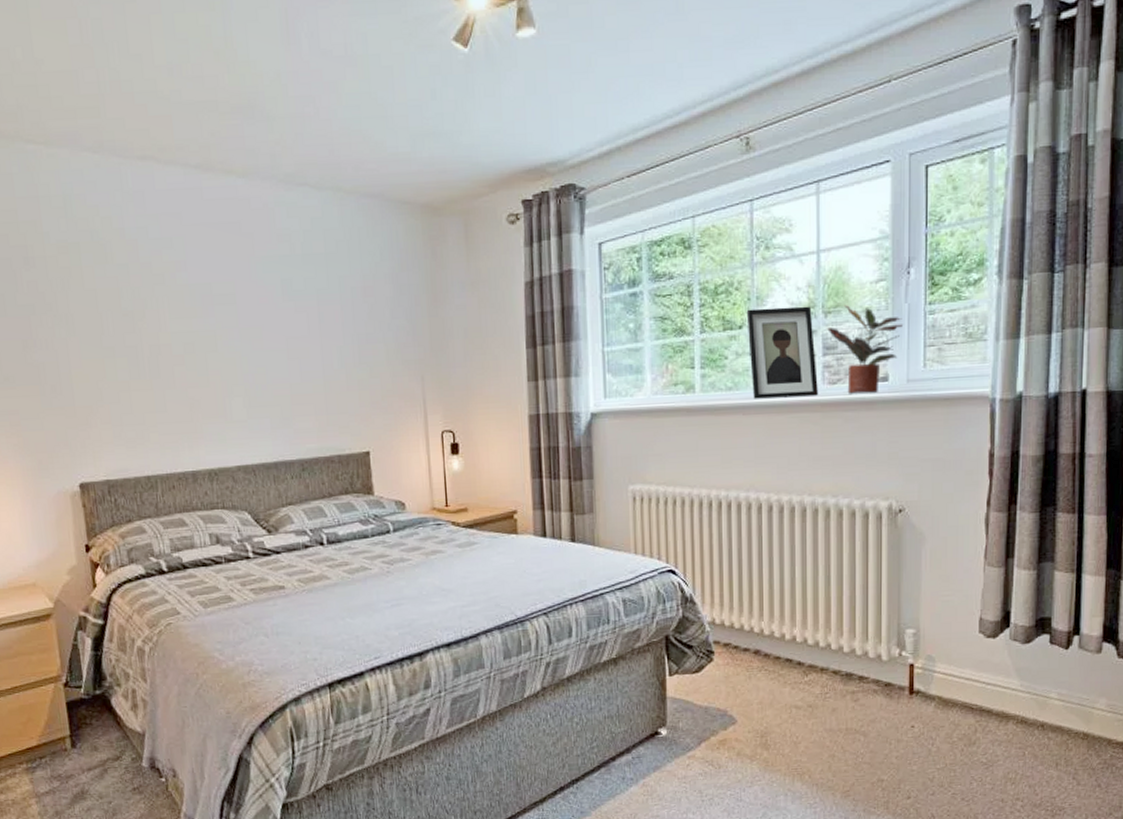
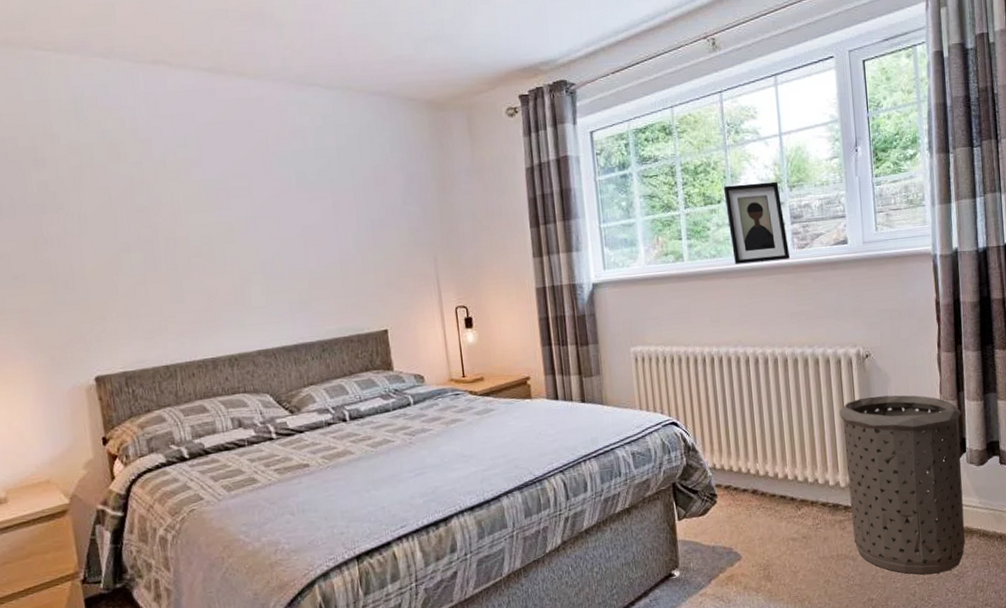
potted plant: present [826,304,904,395] -> none [792,178,856,258]
laundry basket: none [861,556,1009,760] -> present [839,395,966,575]

